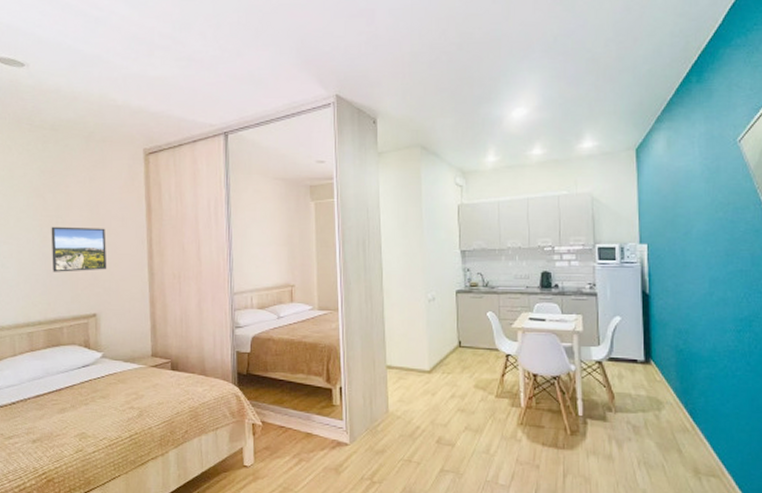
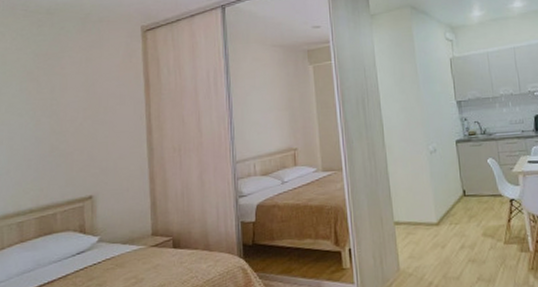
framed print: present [51,226,107,272] -> none [45,107,104,156]

